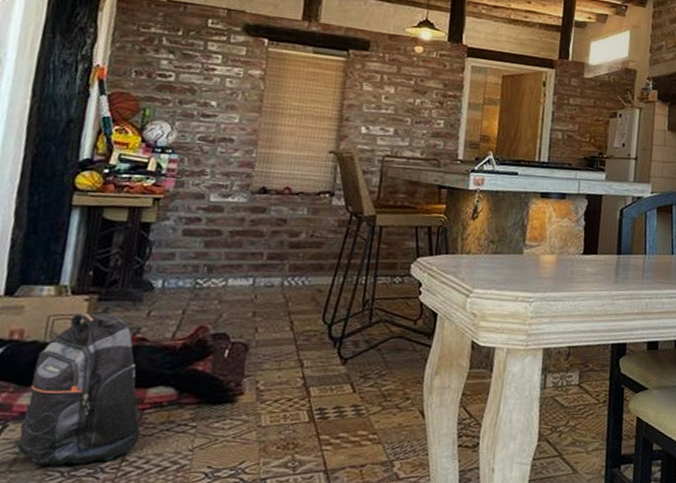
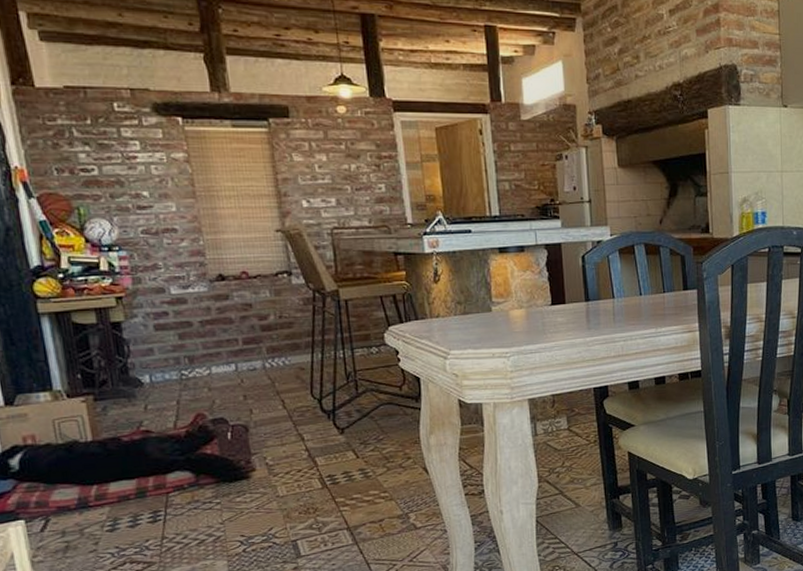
backpack: present [17,311,141,466] -> none [56,411,172,550]

